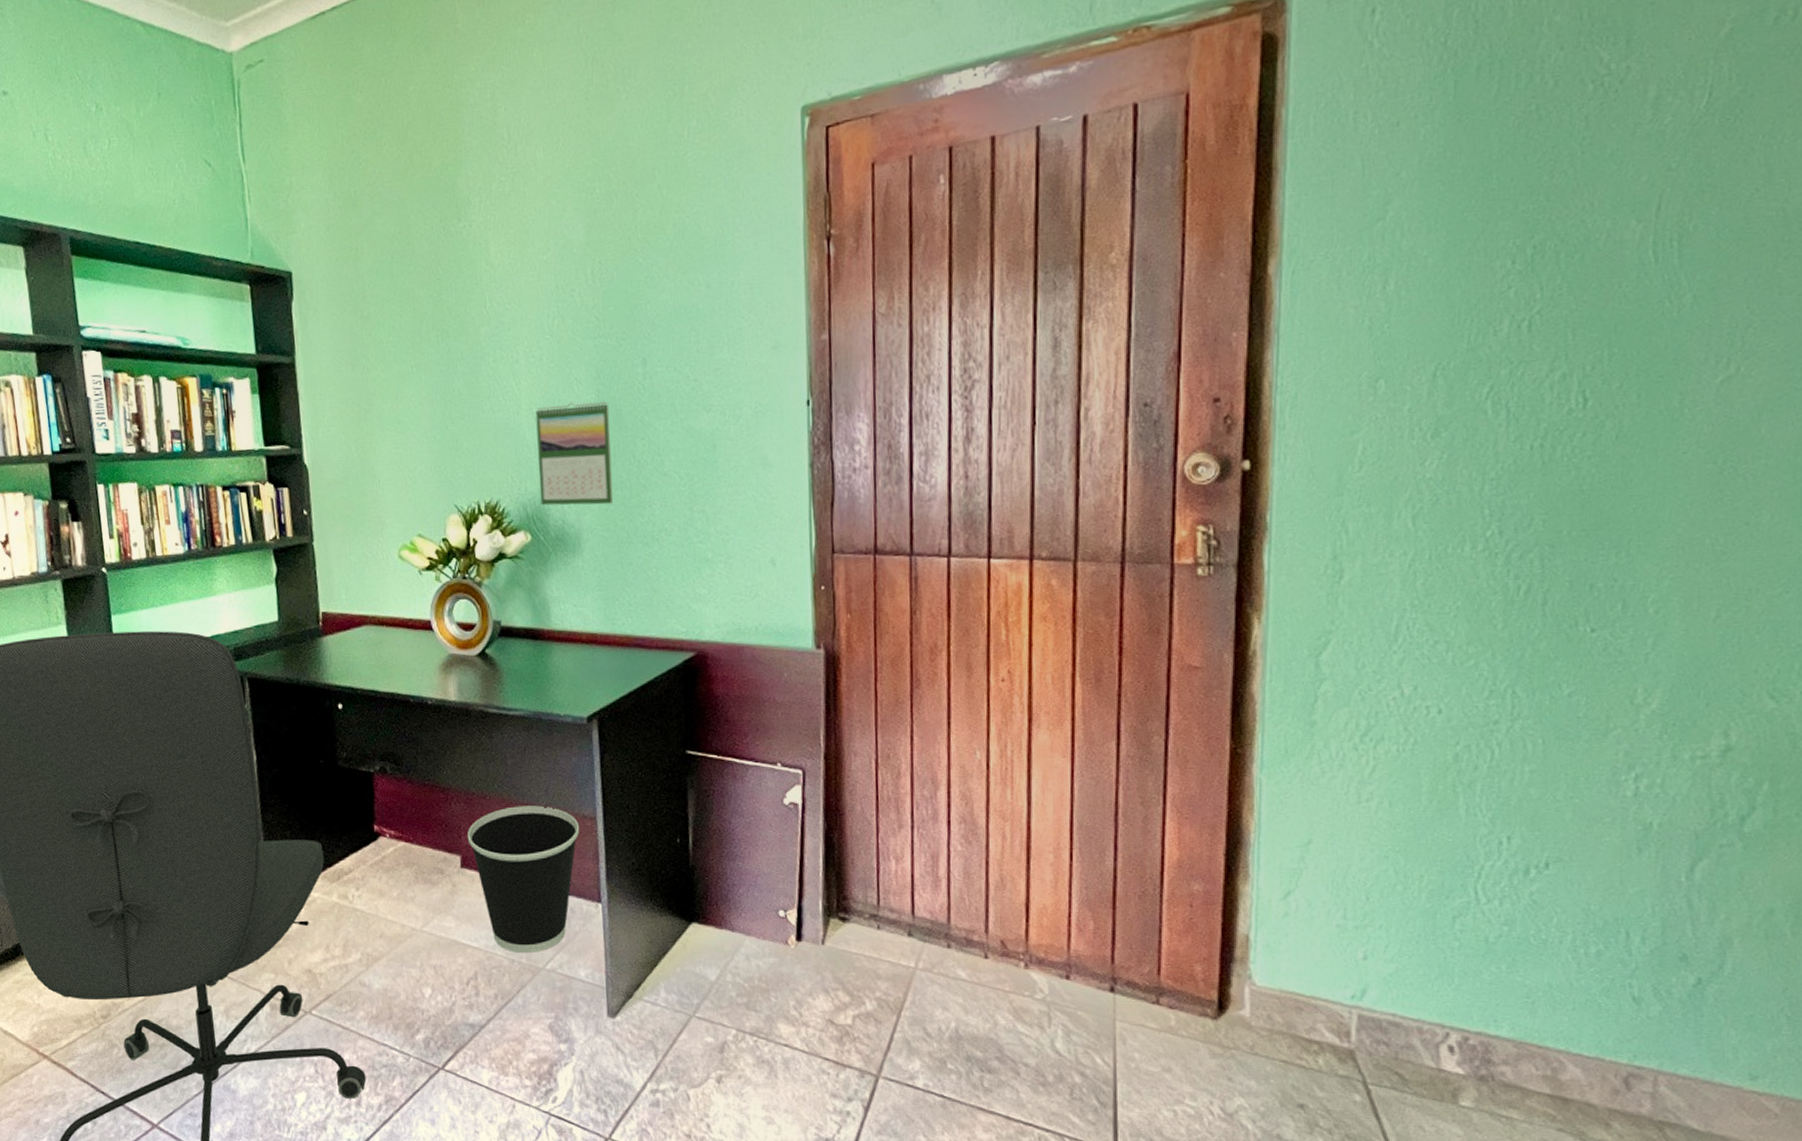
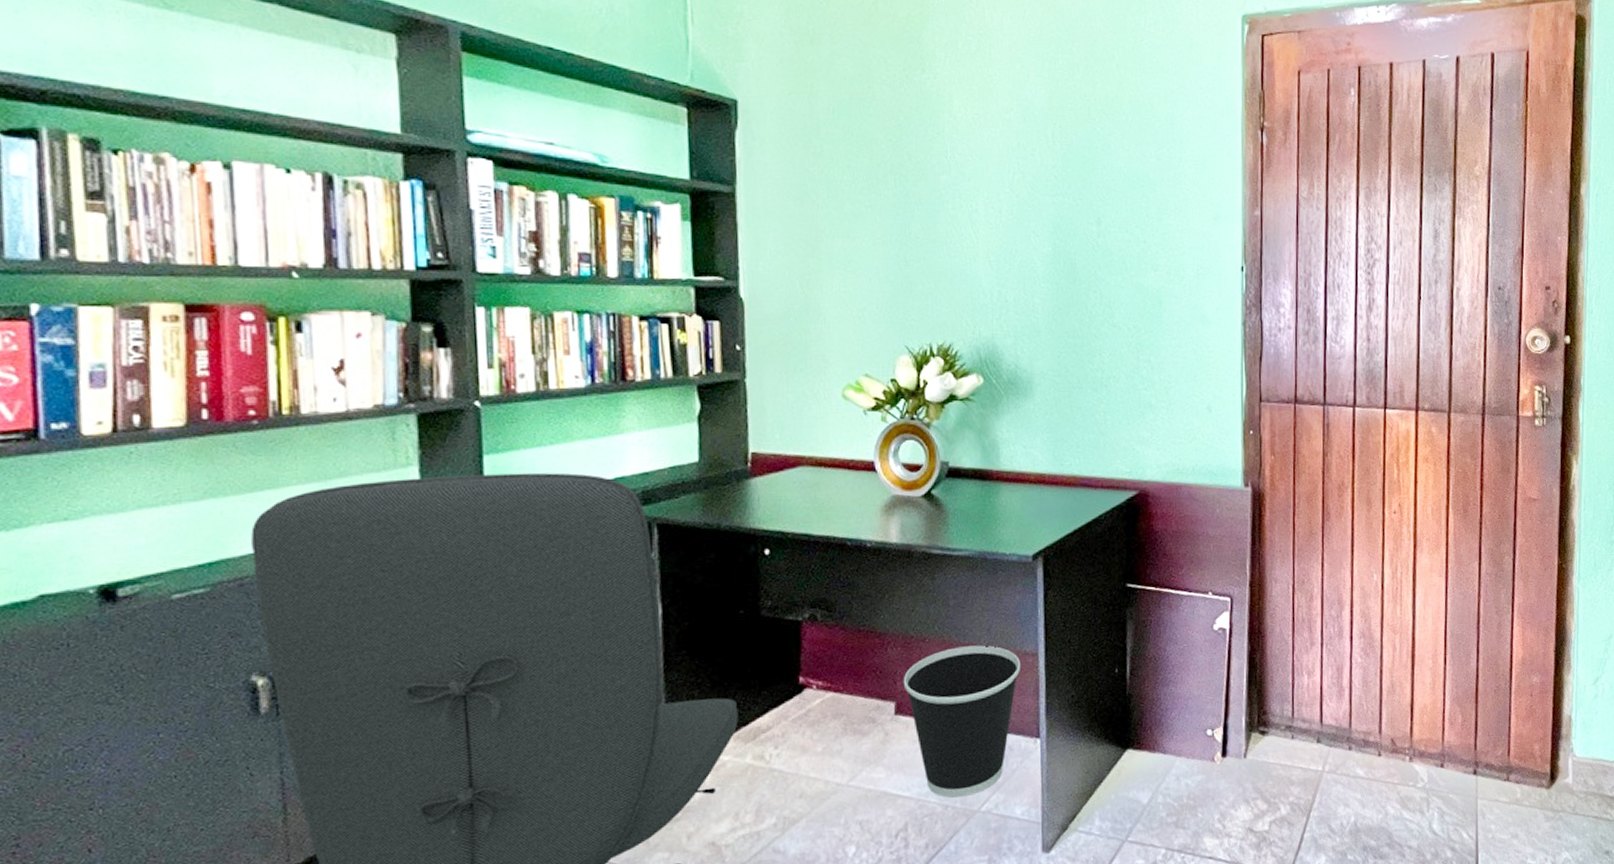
calendar: present [535,401,614,506] -> none [992,253,1066,352]

